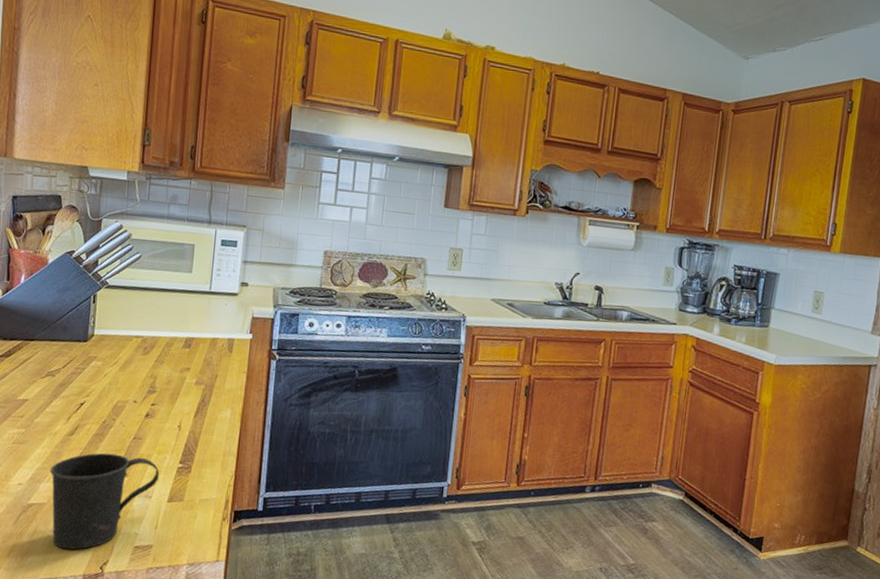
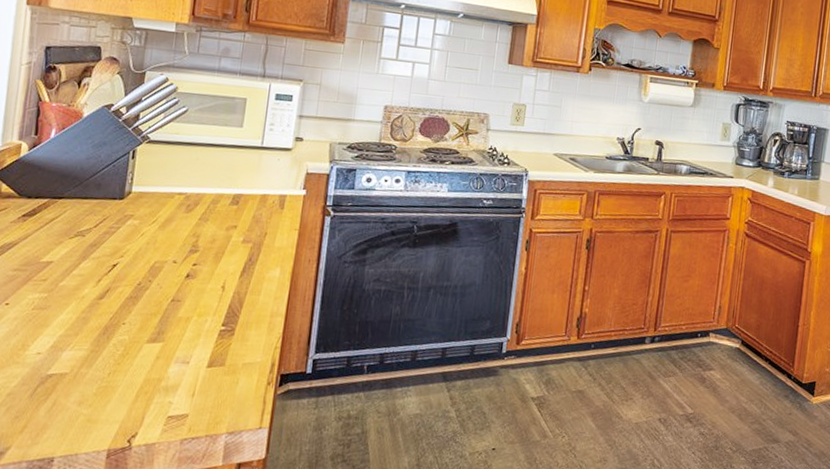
mug: present [50,453,159,550] -> none [74,317,199,423]

